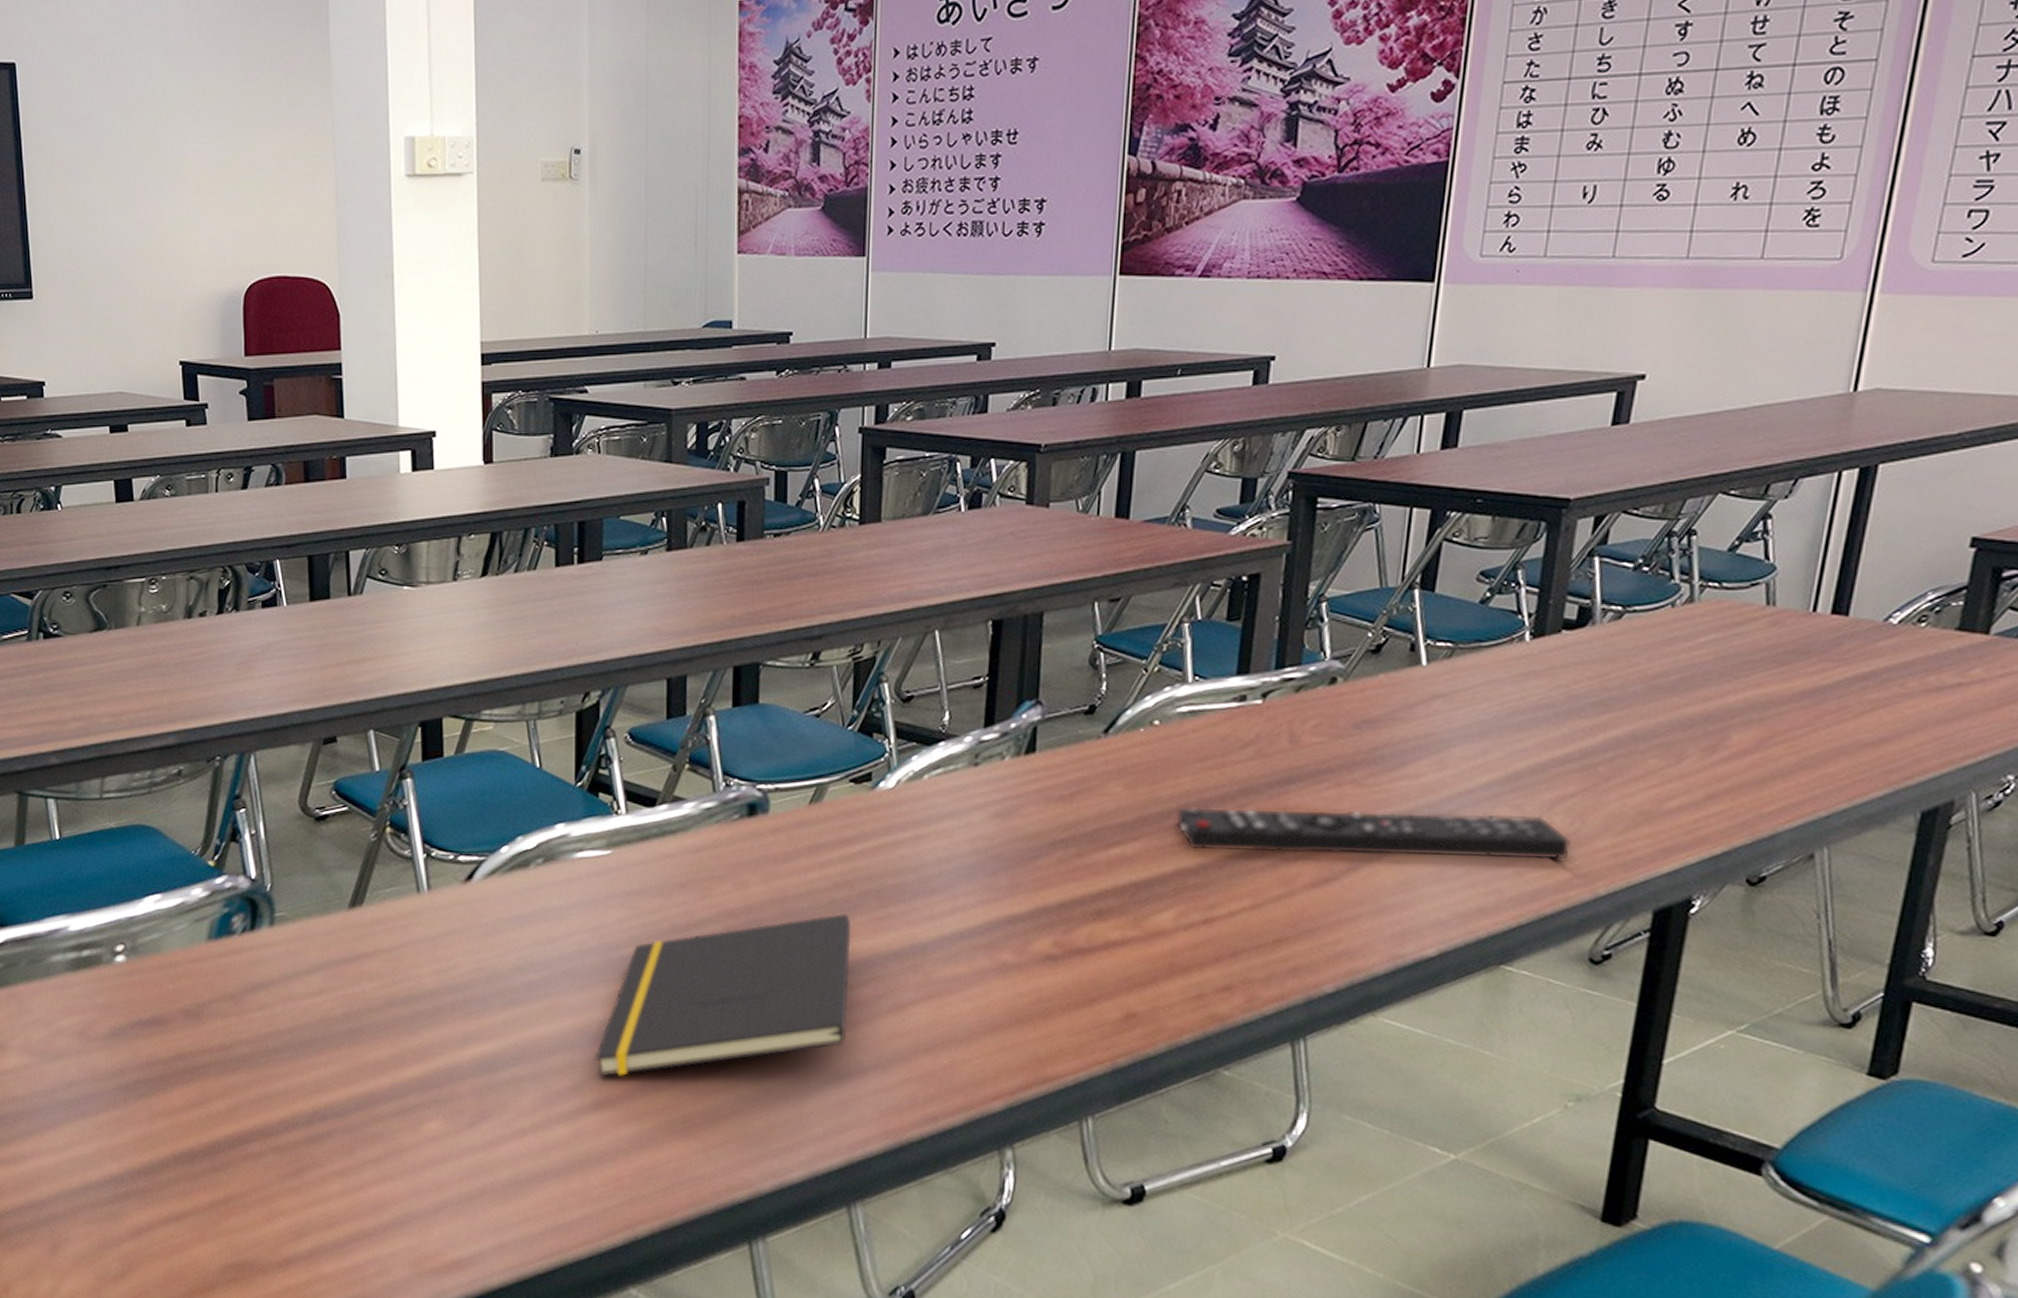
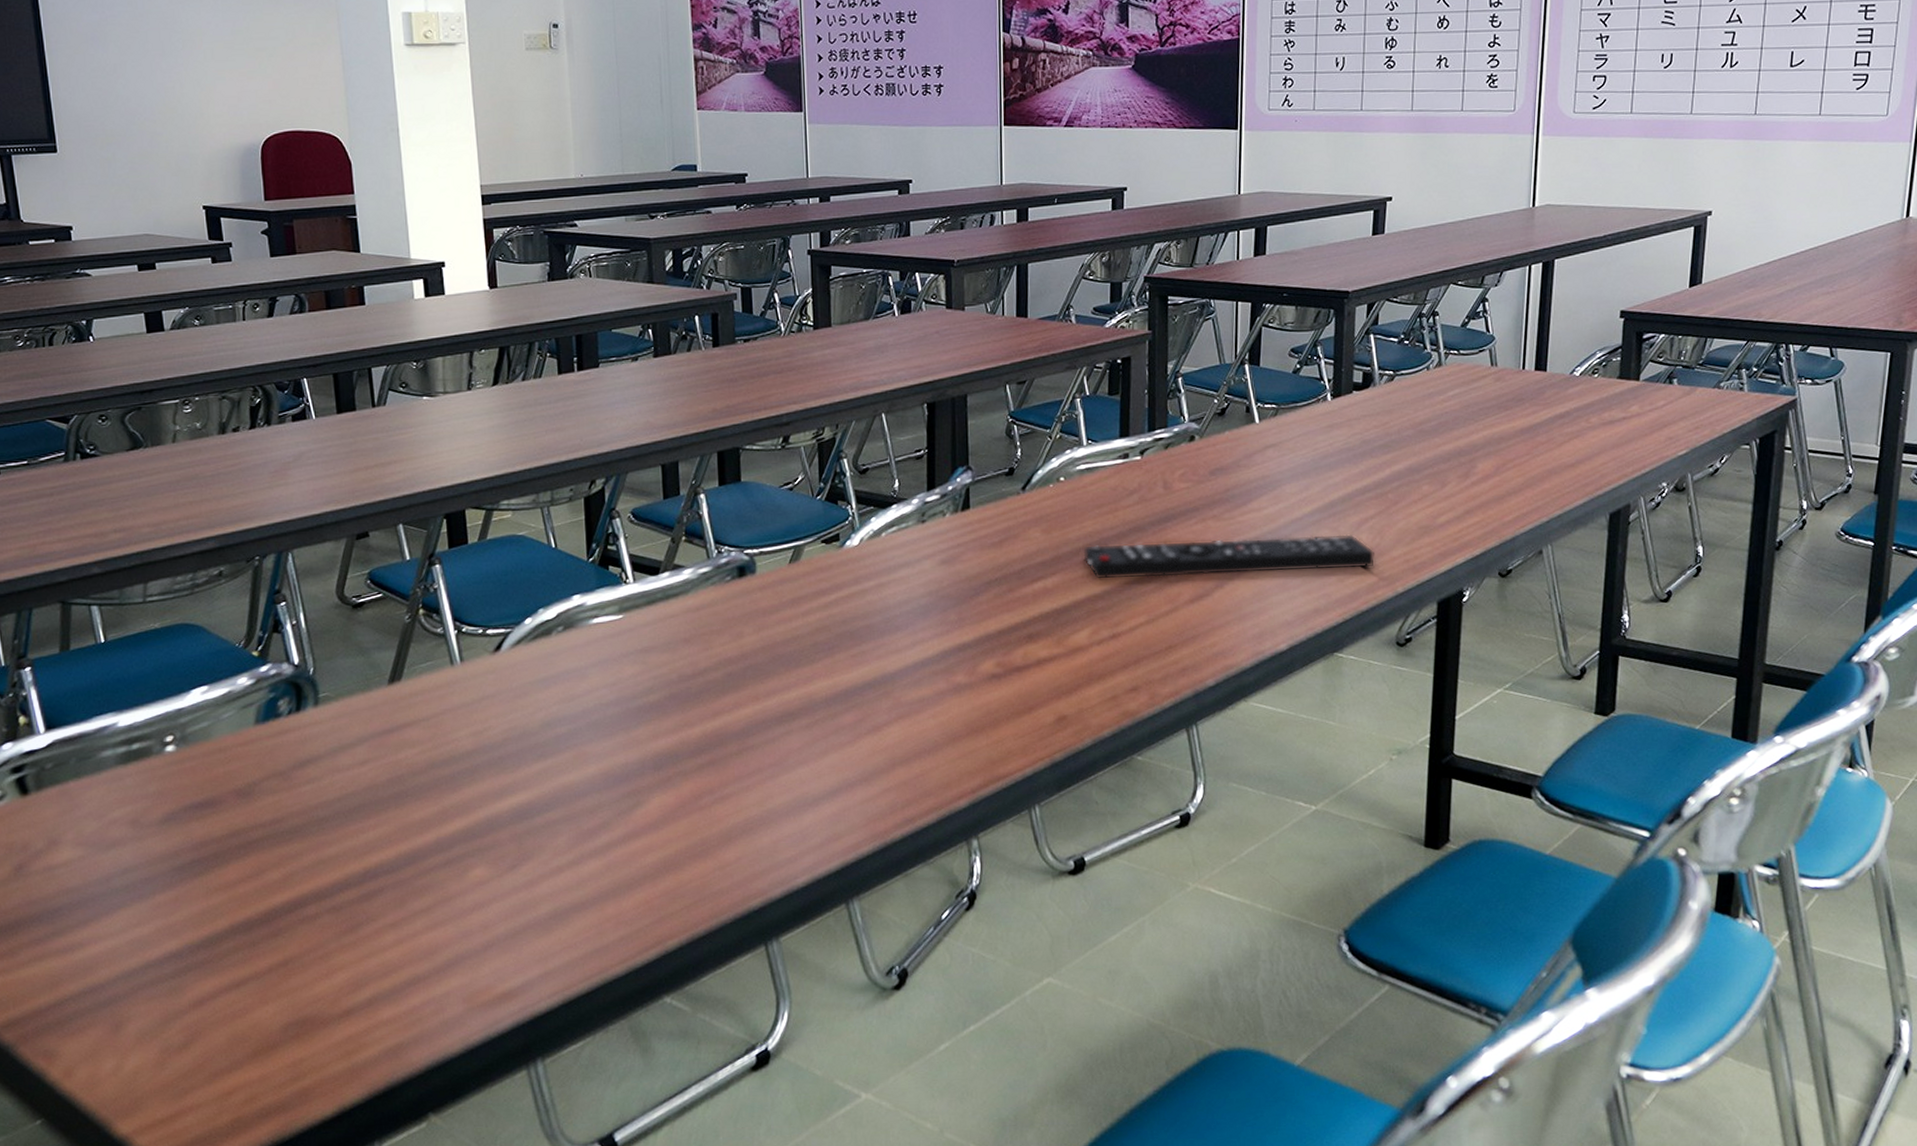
notepad: present [595,913,852,1077] -> none [620,652,834,813]

